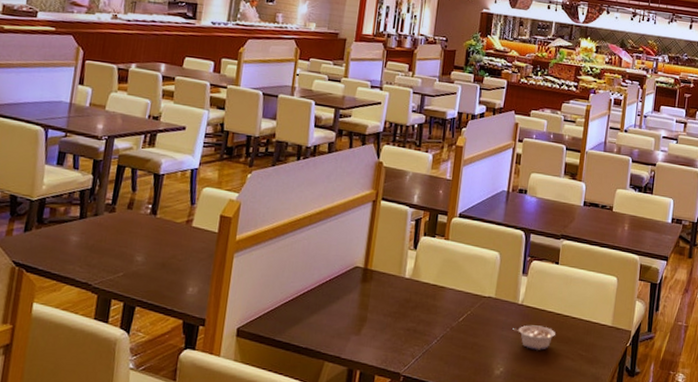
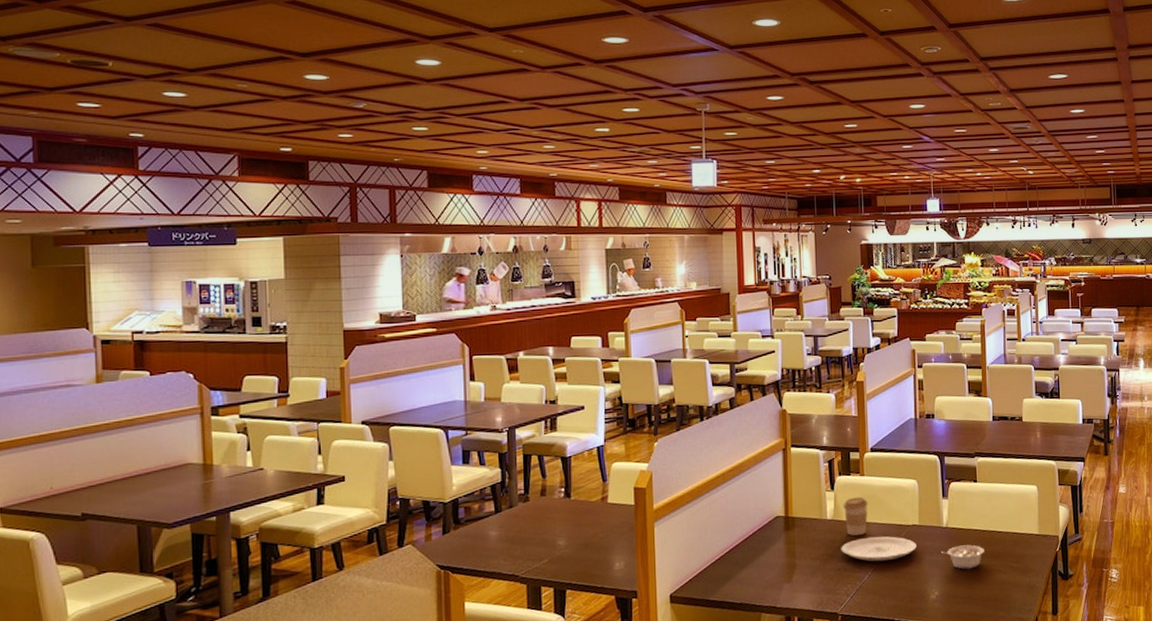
plate: none [414,301,489,329] -> present [841,536,916,562]
coffee cup: none [422,260,448,299] -> present [843,497,868,536]

